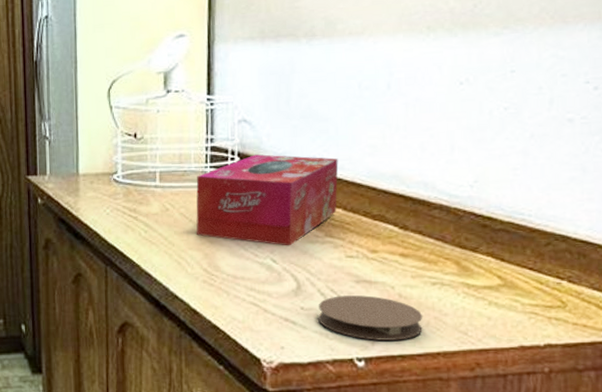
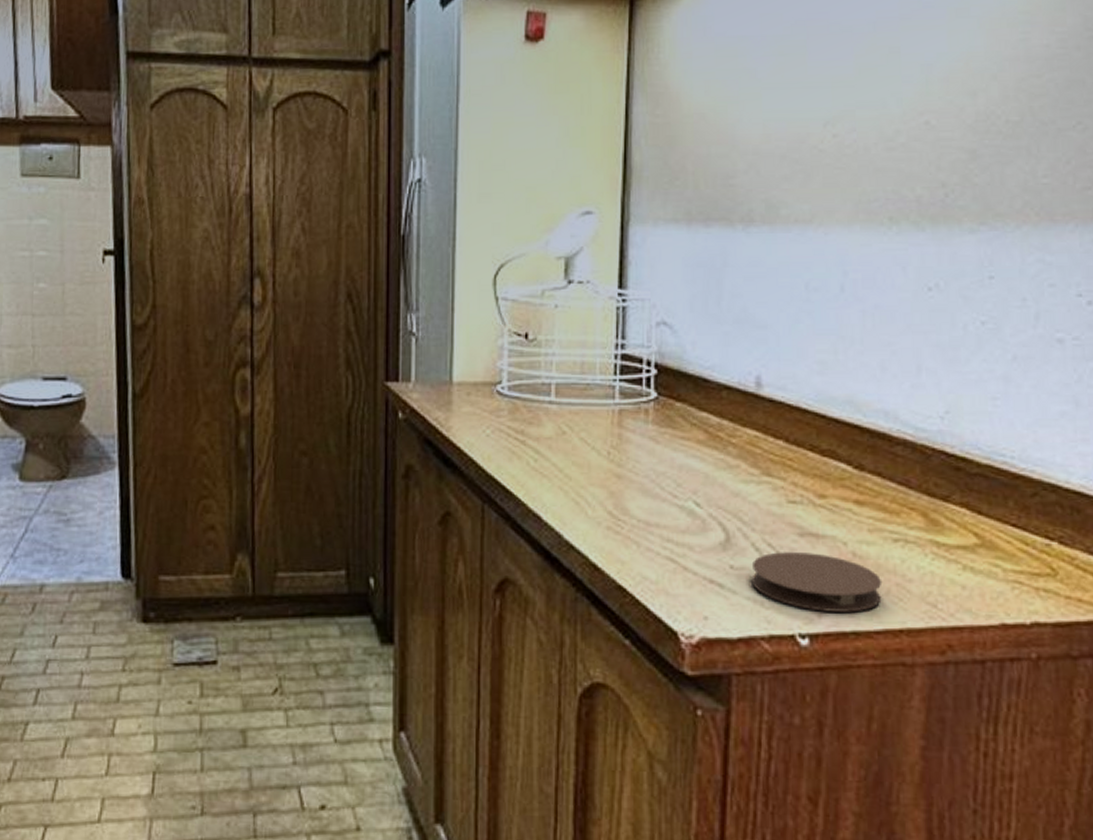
tissue box: present [196,154,339,246] -> none [600,367,780,486]

